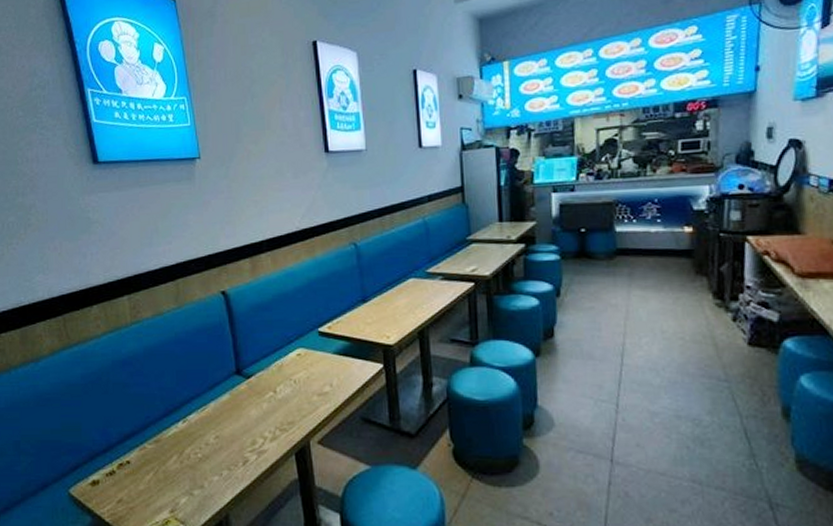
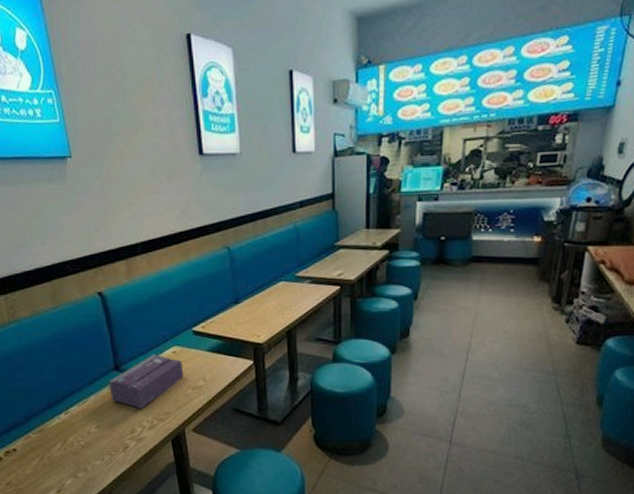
tissue box: none [229,357,309,417] -> present [108,354,184,409]

